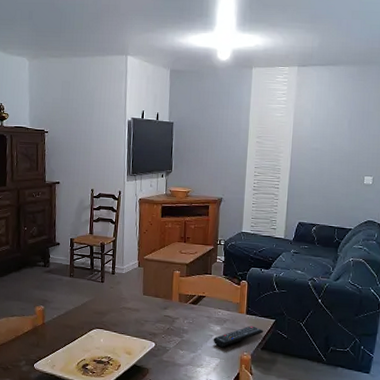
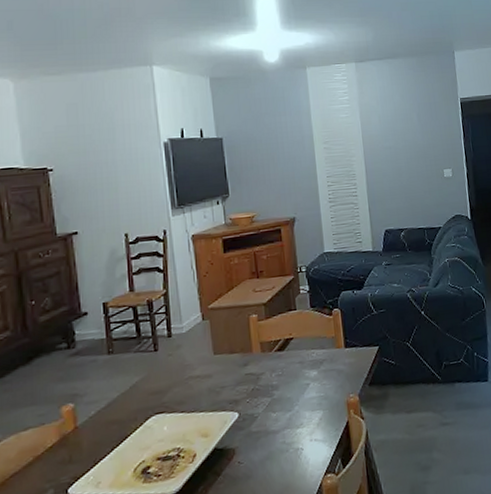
remote control: present [213,325,264,347] -> none [311,360,369,396]

